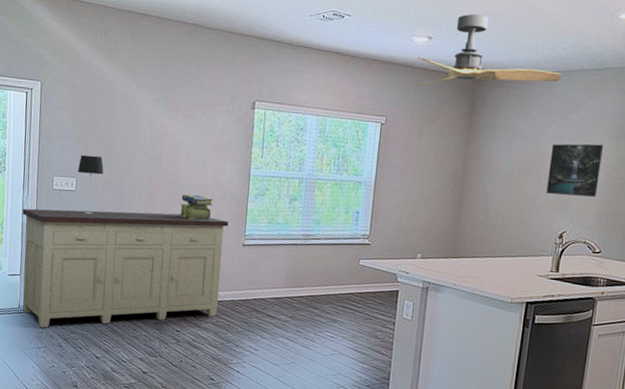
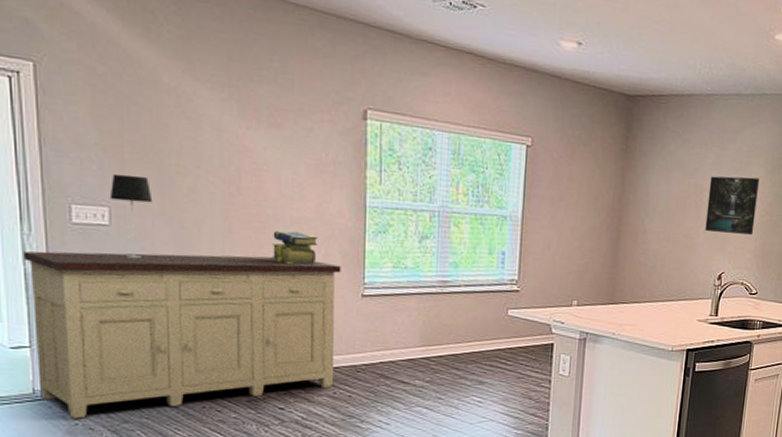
ceiling fan: present [416,14,561,86] -> none [565,18,719,106]

